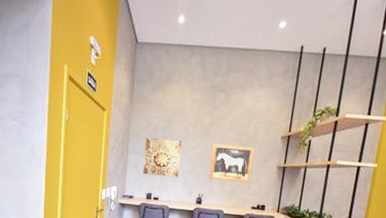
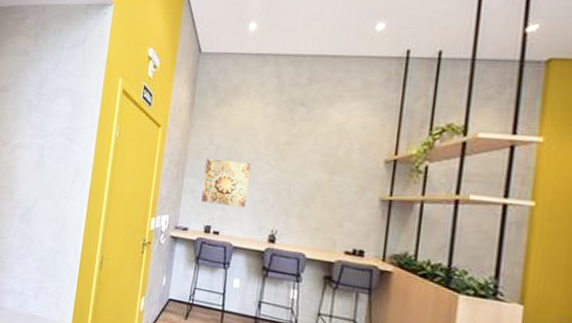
wall art: present [209,144,255,182] -> none [285,168,348,219]

